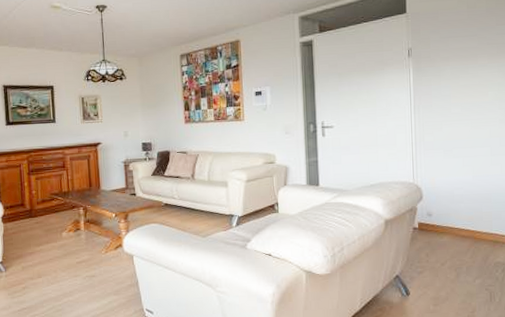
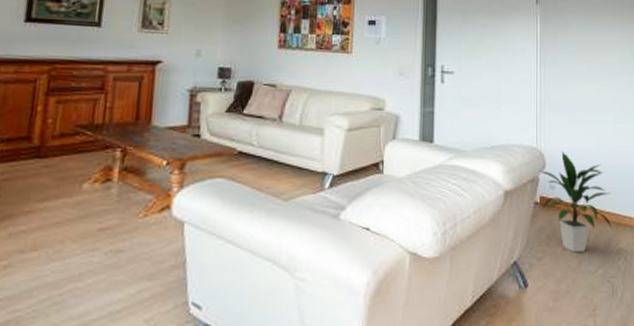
indoor plant: none [417,184,490,267] -> present [540,152,612,252]

